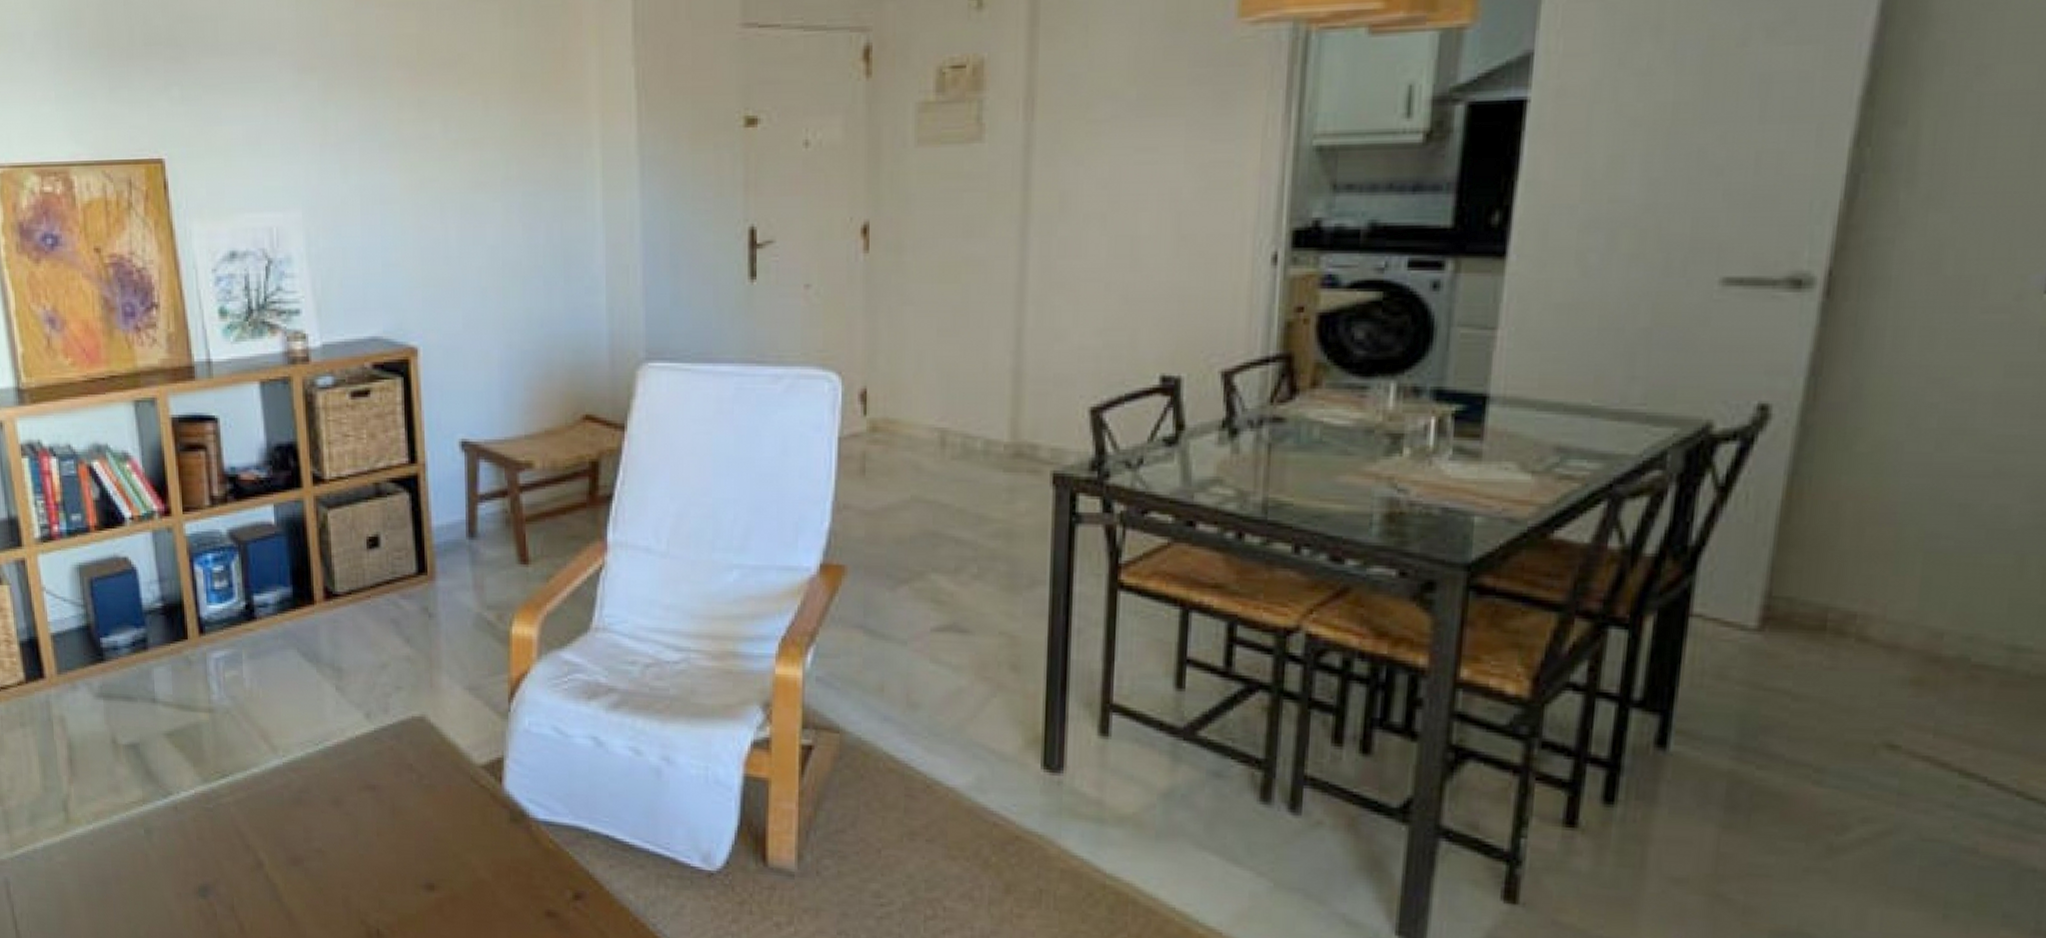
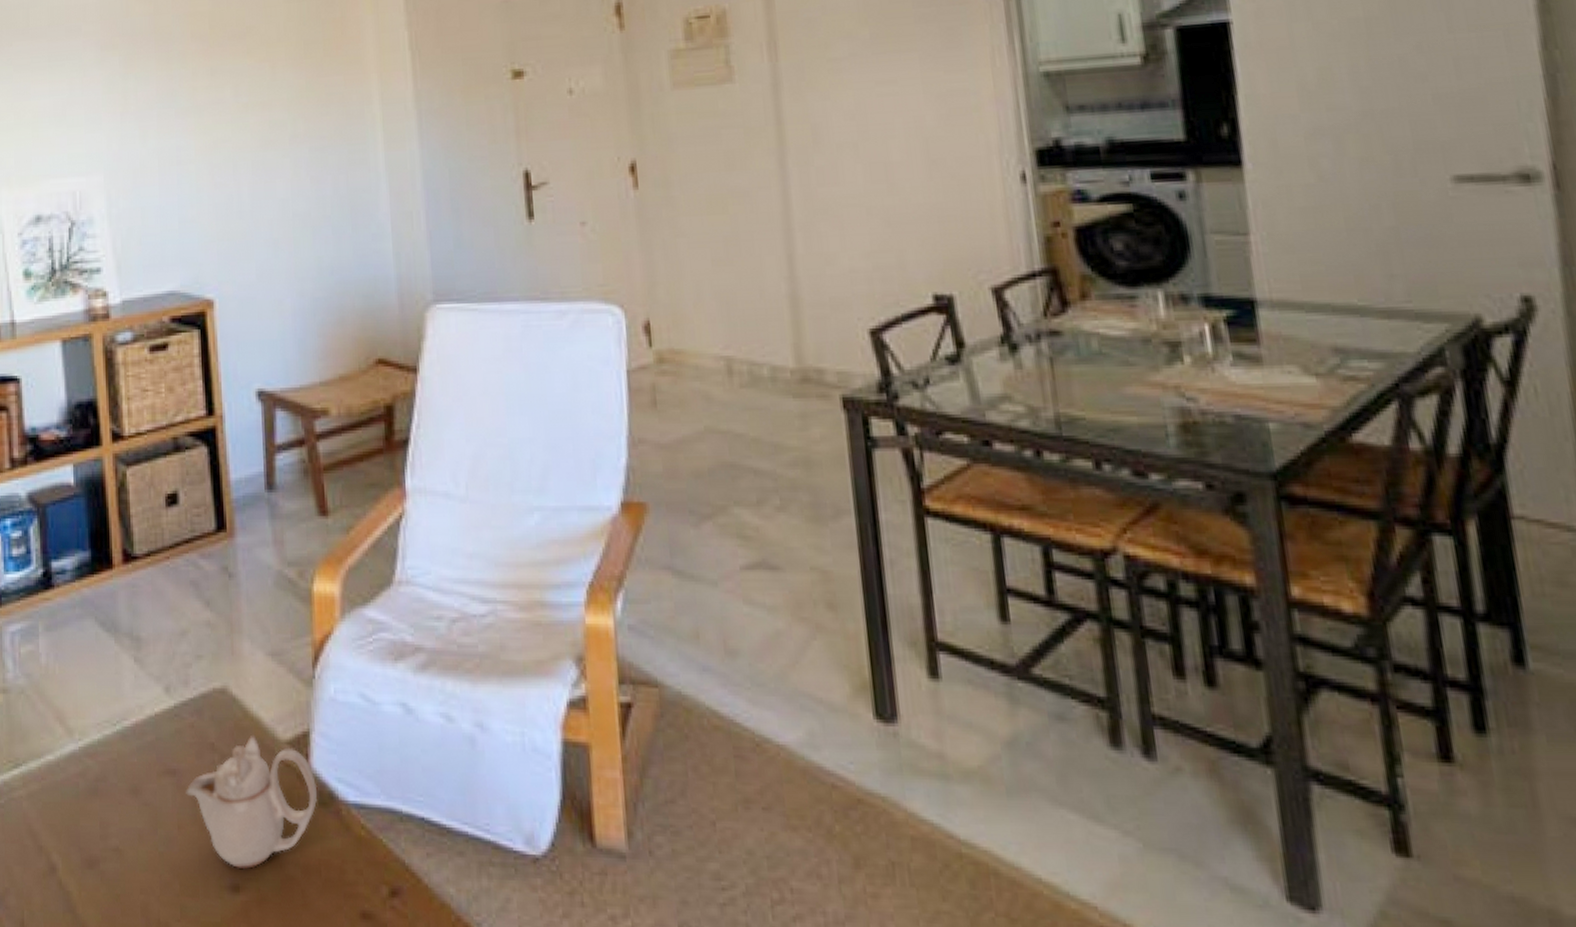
teapot: none [385,759,510,871] -> present [186,736,318,869]

